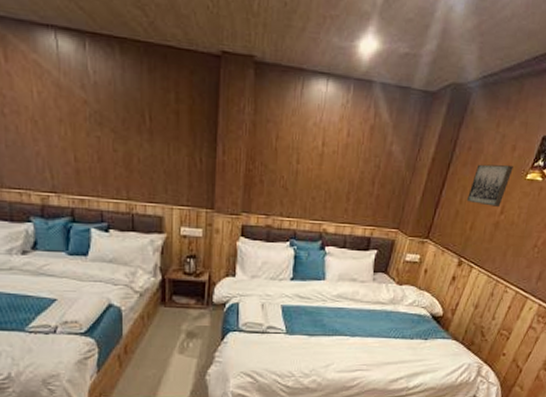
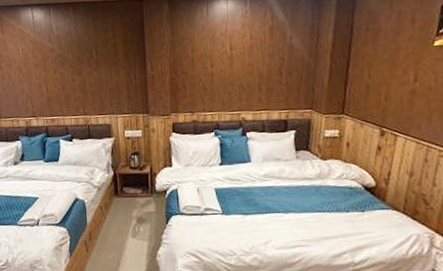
wall art: present [466,164,513,207] -> none [374,36,418,77]

